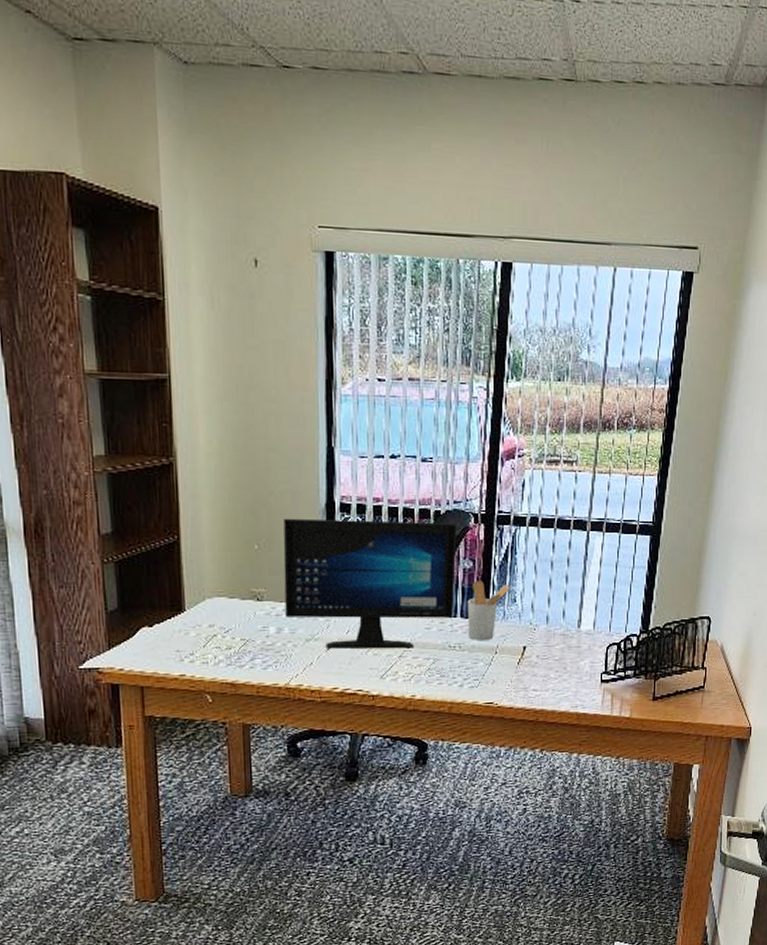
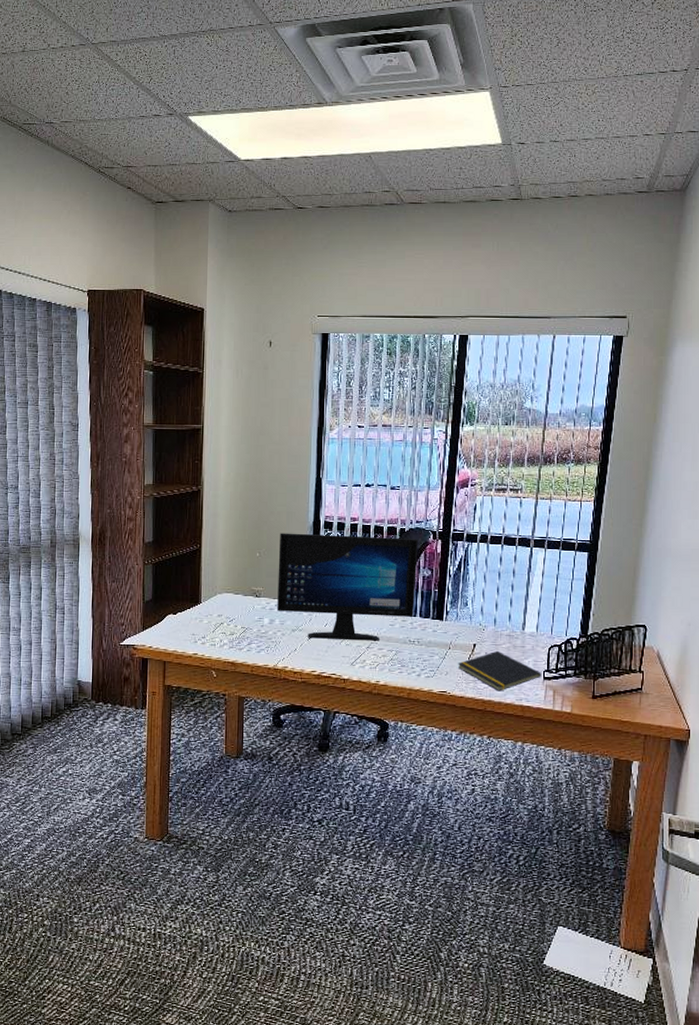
utensil holder: present [467,580,511,640] -> none [425,586,463,637]
notepad: none [505,652,599,699] -> present [457,650,542,692]

